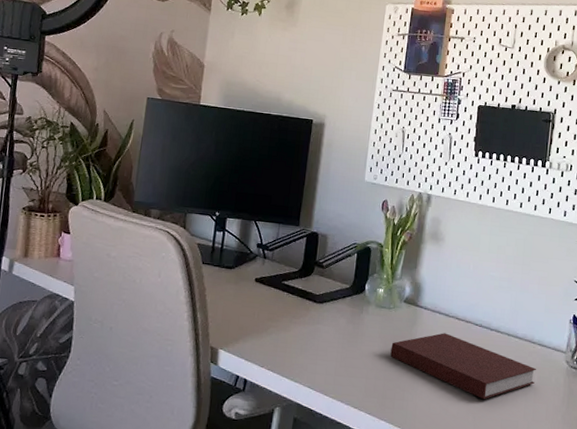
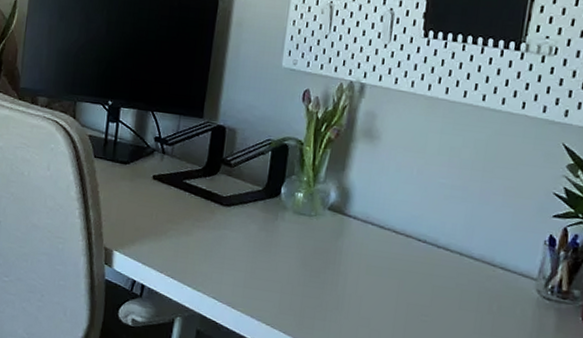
notebook: present [390,333,537,400] -> none [310,247,497,328]

